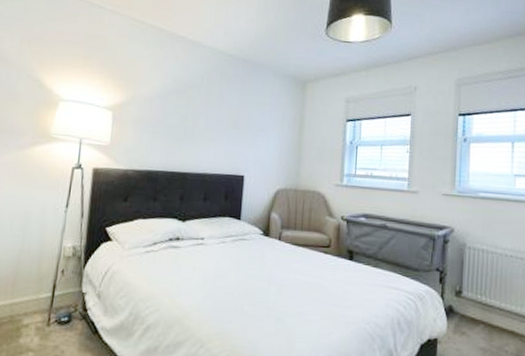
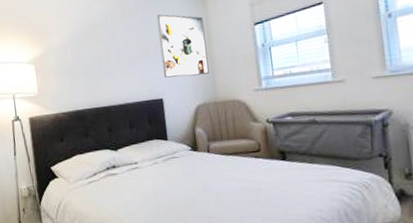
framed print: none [249,89,299,160] -> present [157,14,209,78]

